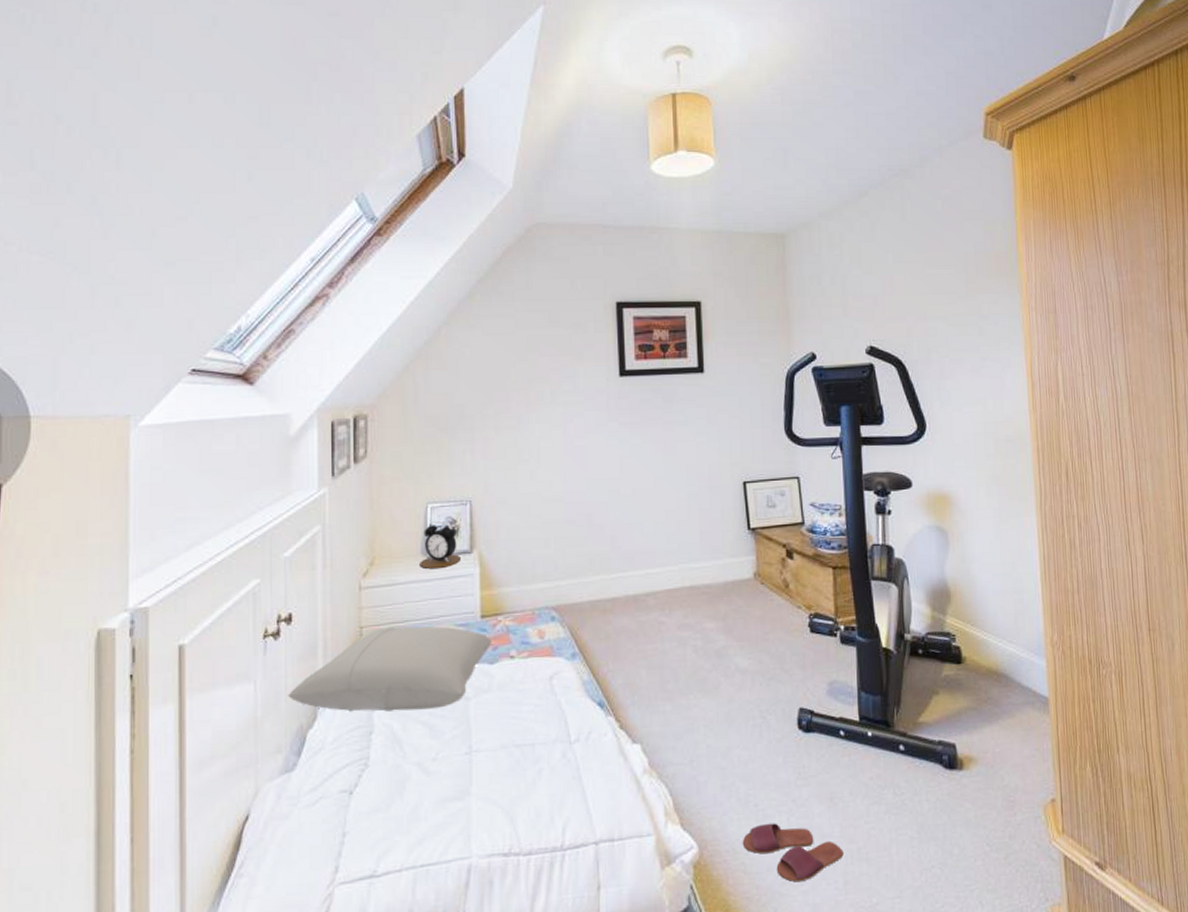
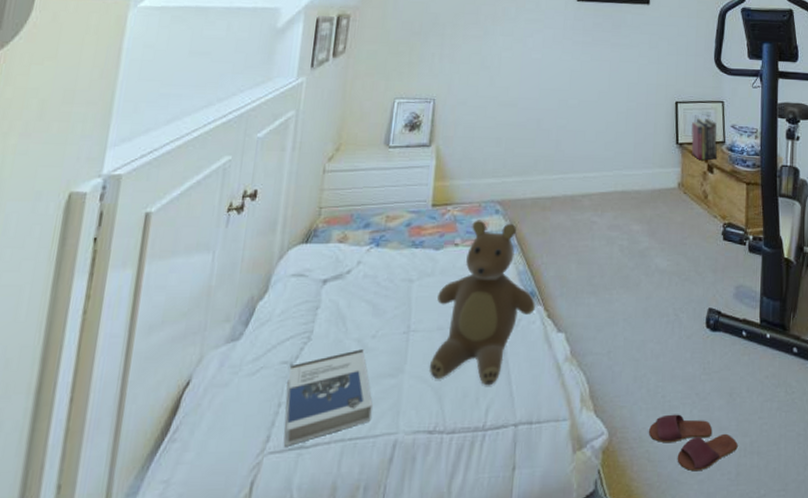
pillow: present [288,626,492,712] -> none [243,209,440,288]
hardback book: none [349,773,441,876] -> present [283,349,373,446]
alarm clock: present [420,521,460,570] -> none [381,115,419,159]
teddy bear: none [497,628,606,804] -> present [430,220,536,386]
books: none [764,497,797,546] -> present [691,118,718,161]

